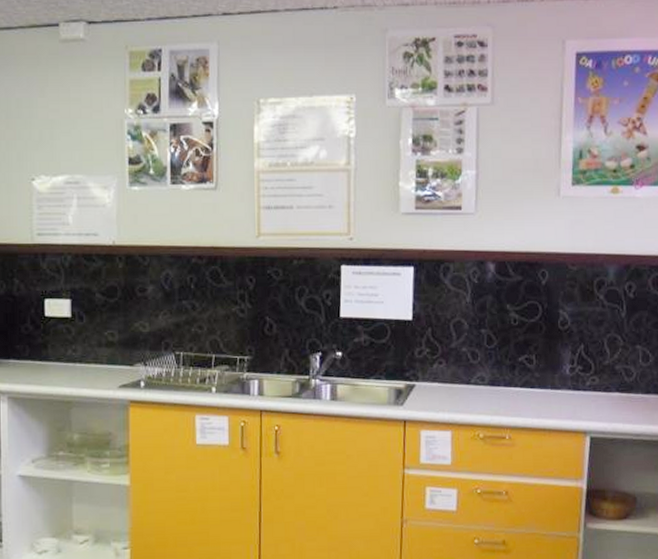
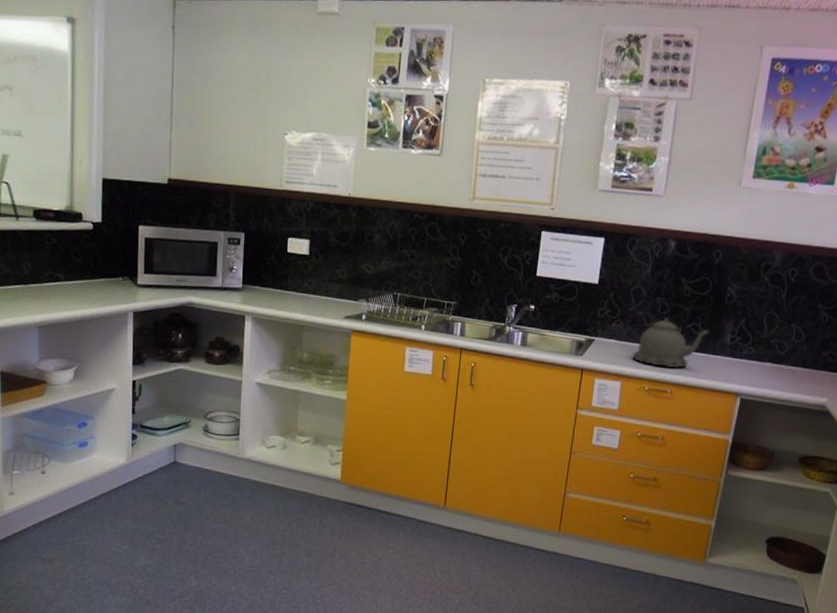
kettle: none [462,333,546,410] -> present [633,301,710,369]

